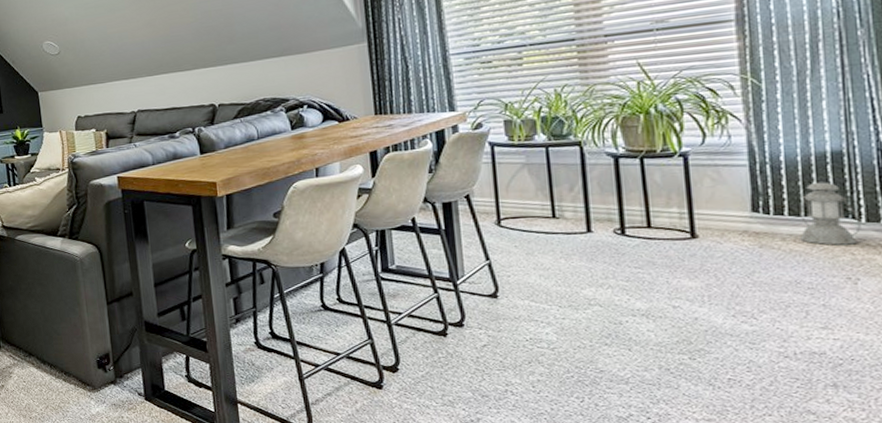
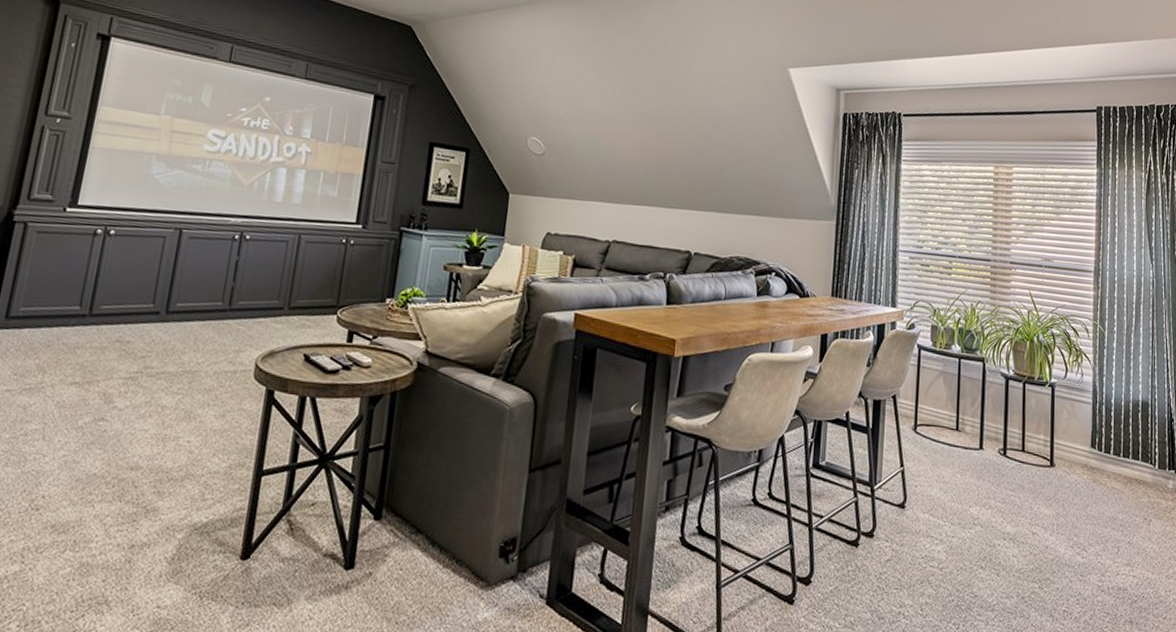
lantern: present [800,182,861,245] -> none [1119,427,1155,488]

